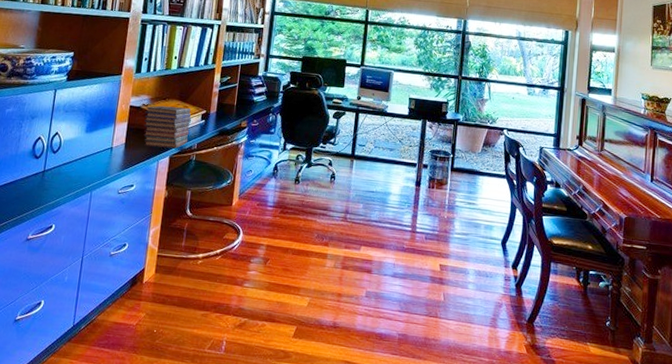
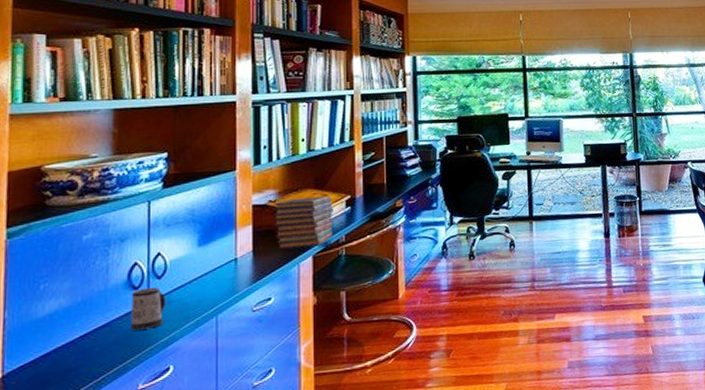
mug: none [28,158,57,192] -> present [129,286,166,331]

